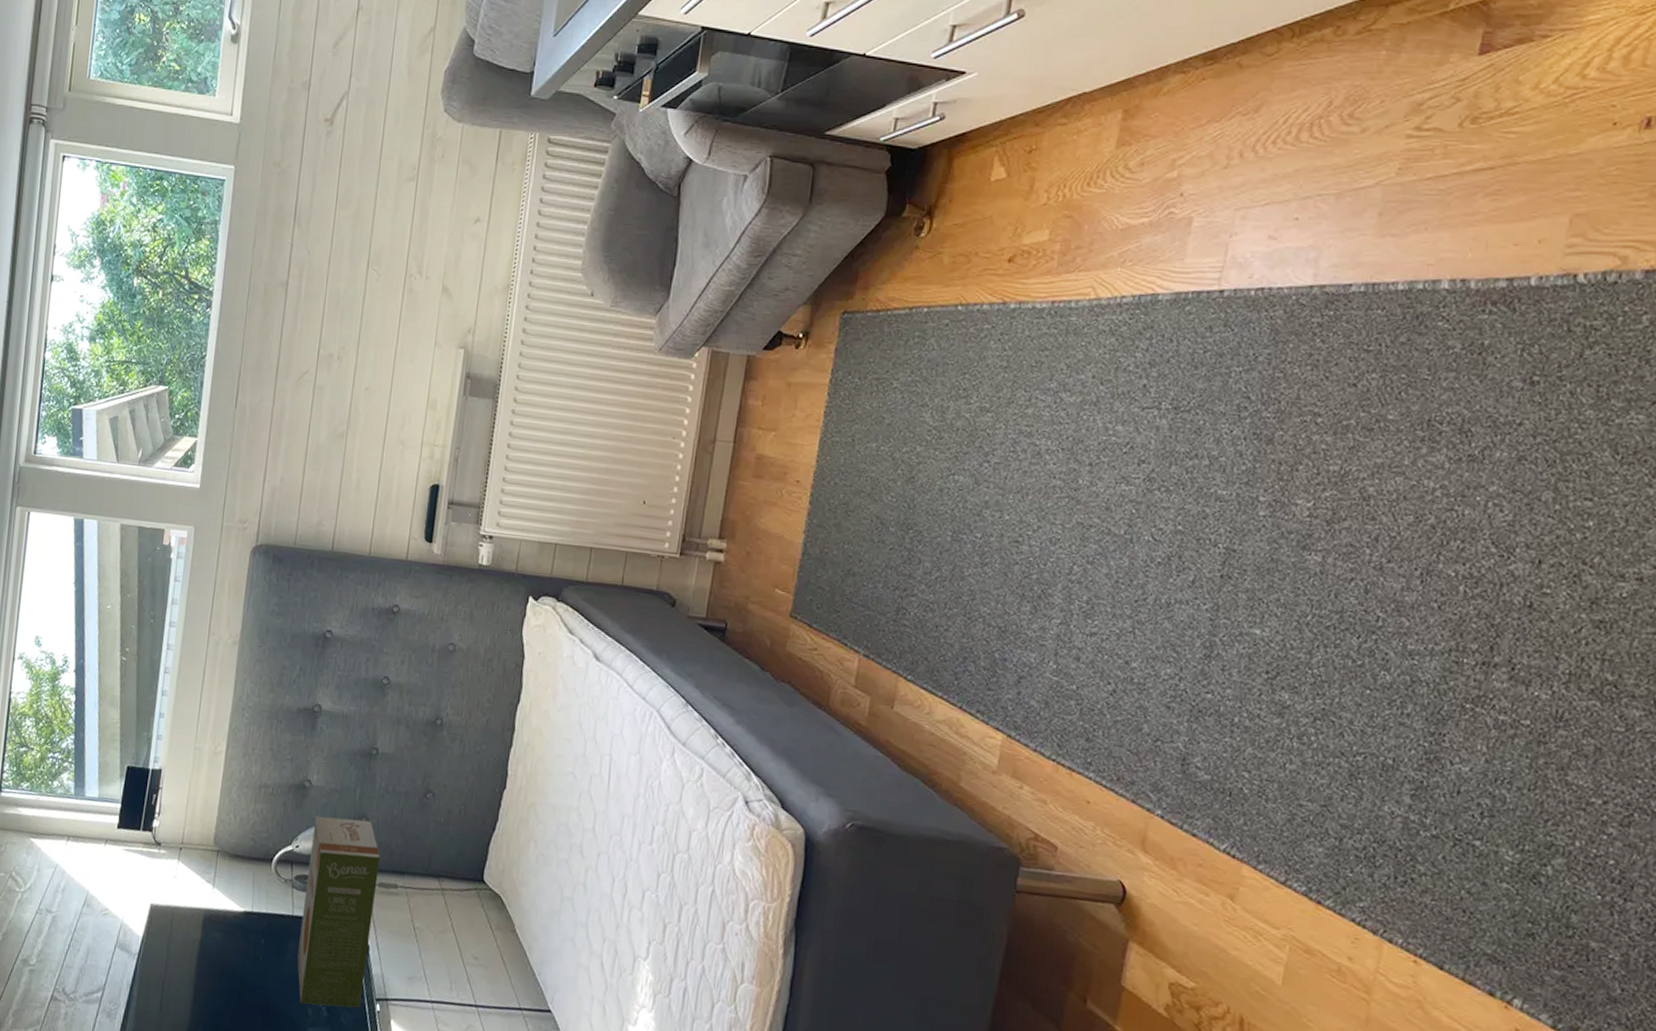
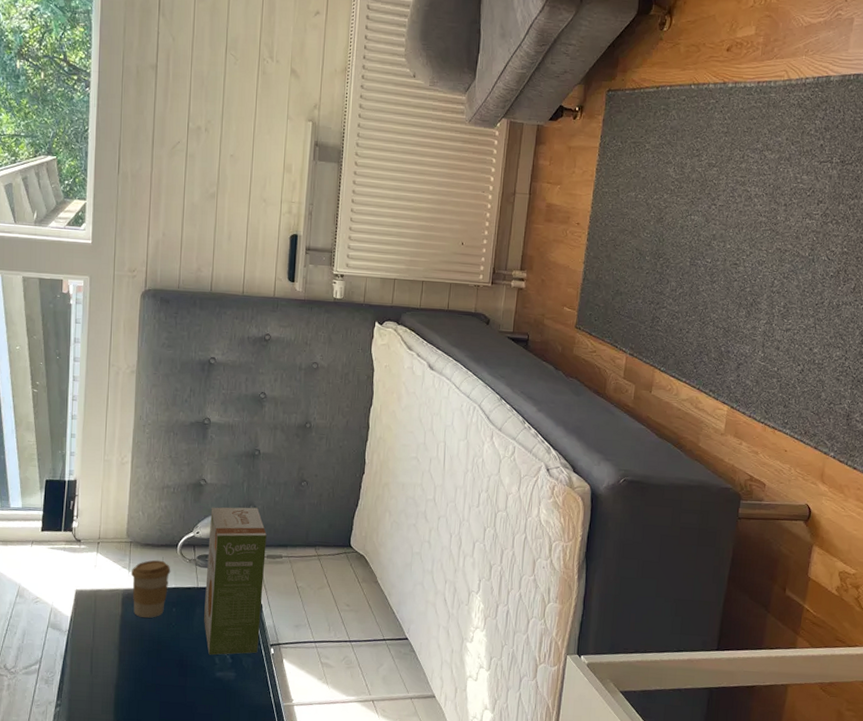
coffee cup: none [215,875,263,949] -> present [131,560,171,618]

